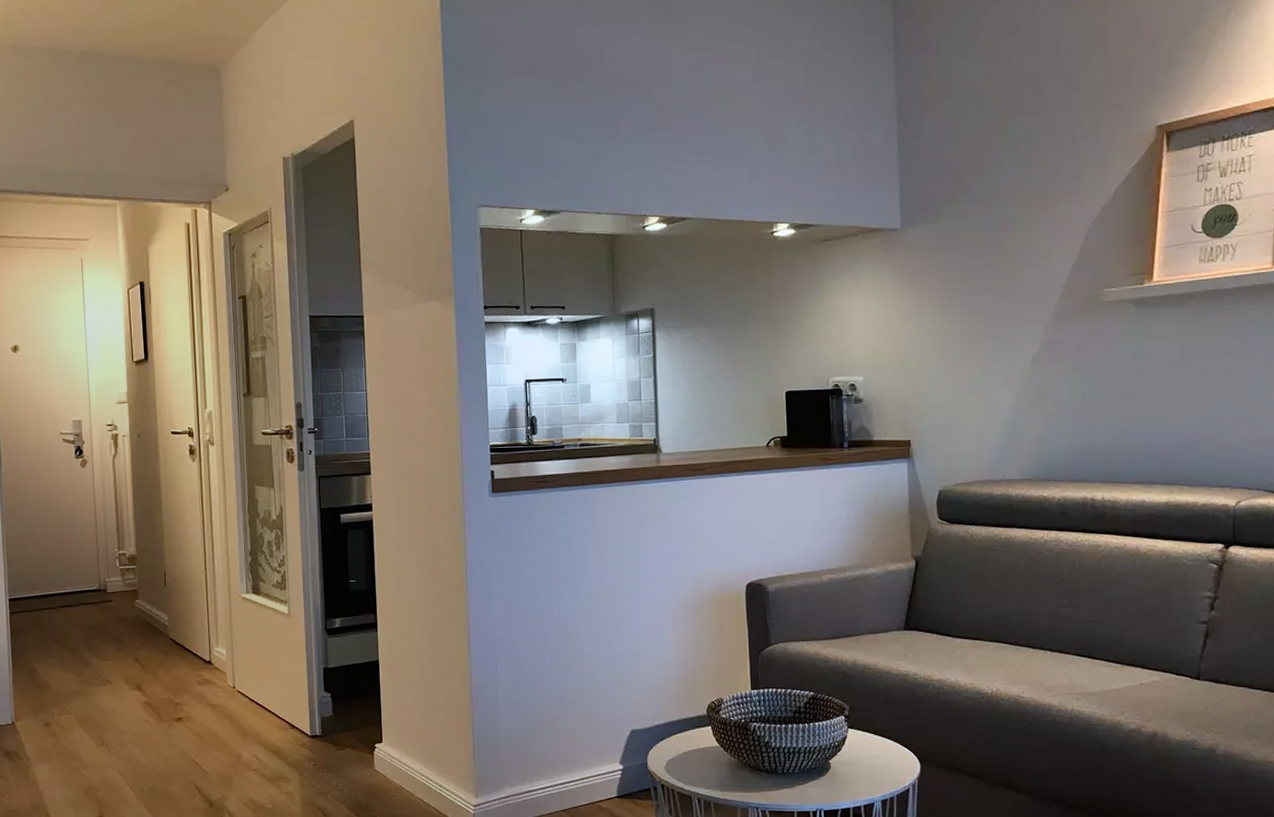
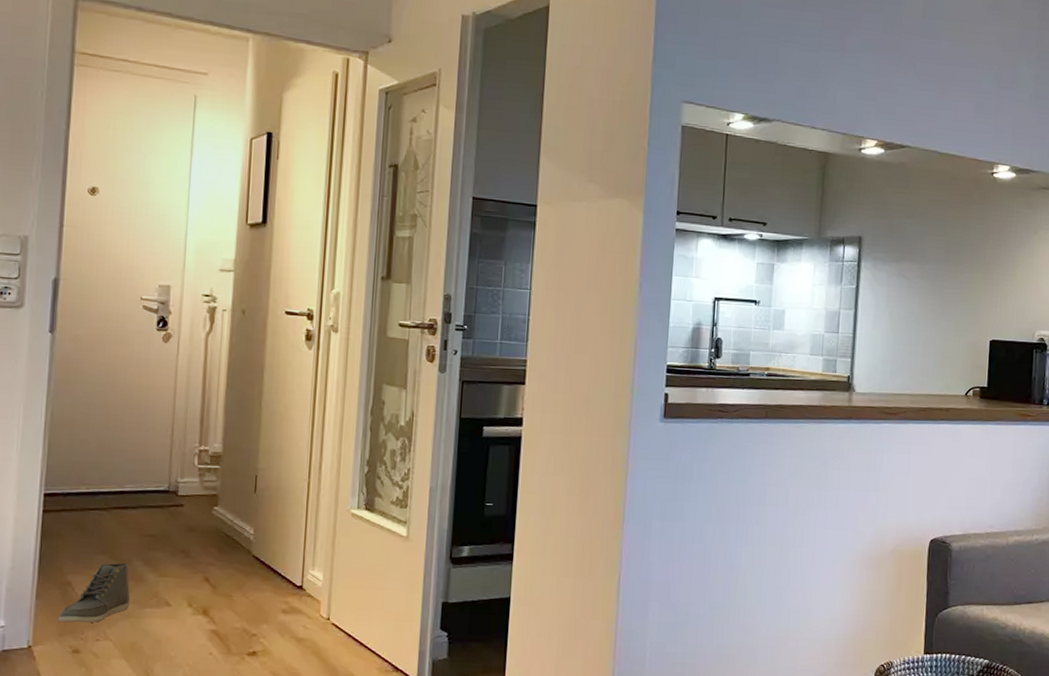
sneaker: none [30,650,82,702] -> present [57,562,130,623]

